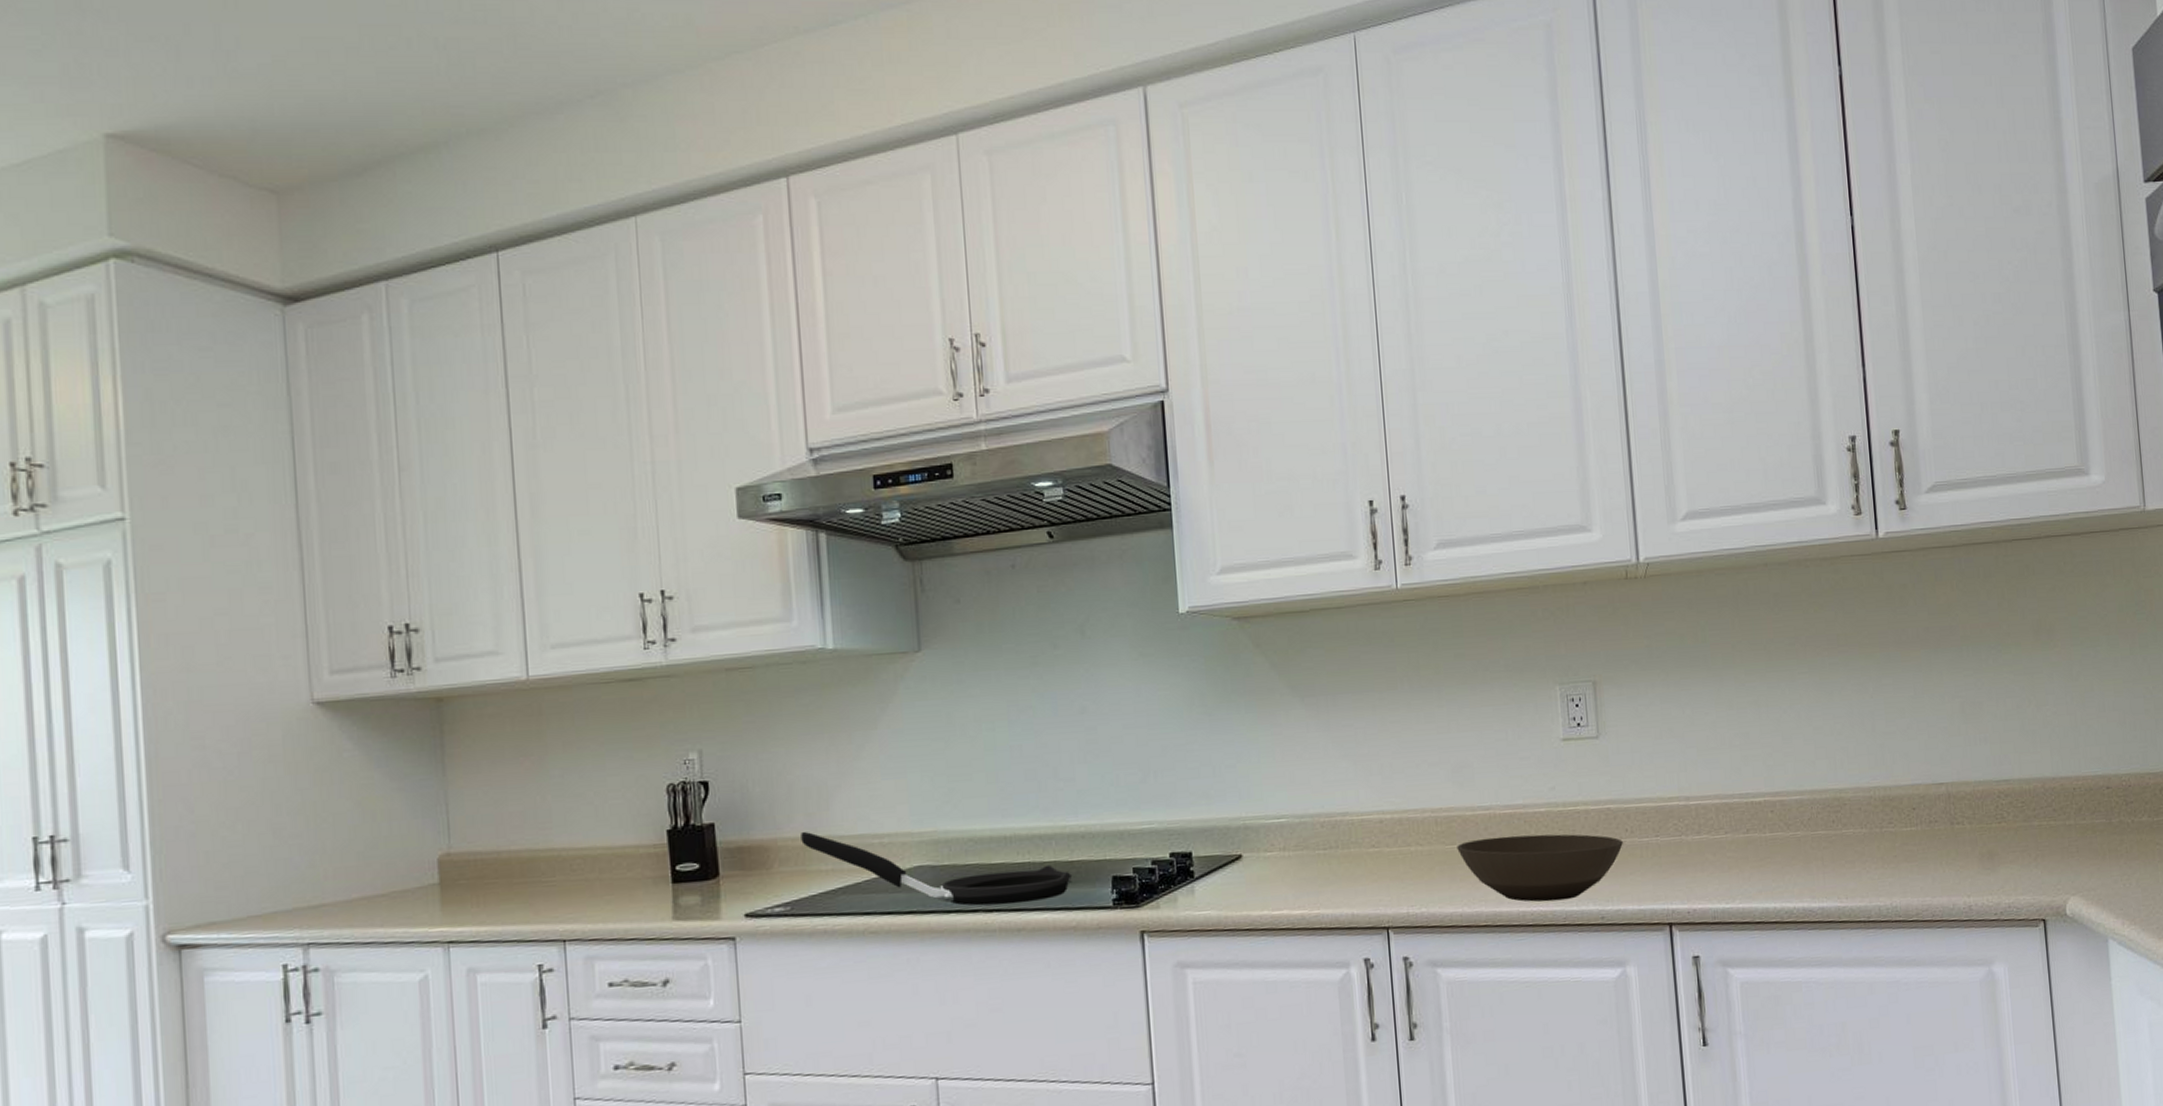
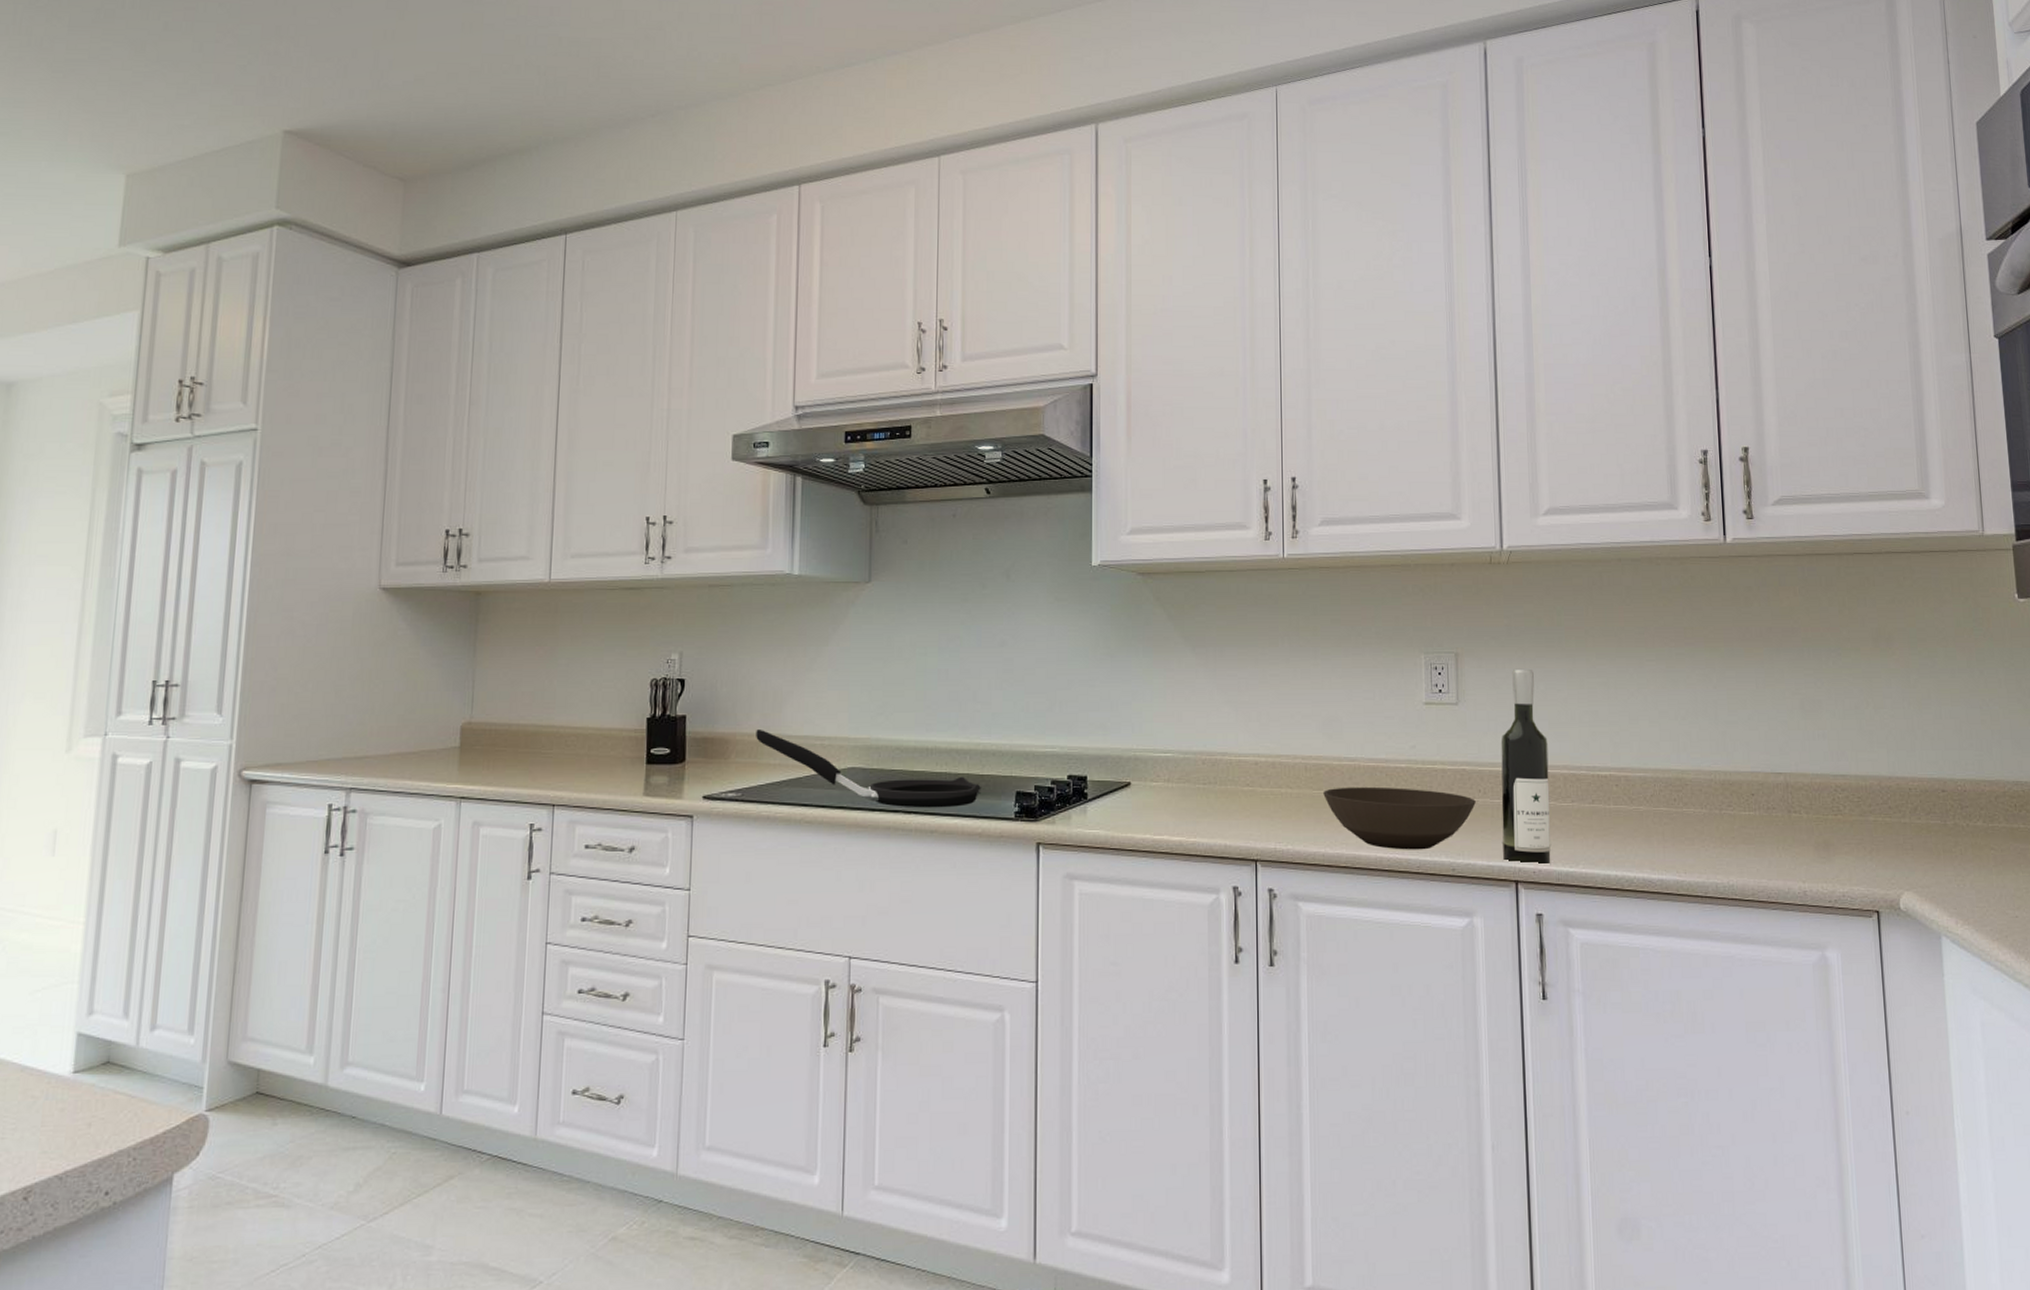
bottle: none [1646,693,1706,904] -> present [1500,668,1551,866]

